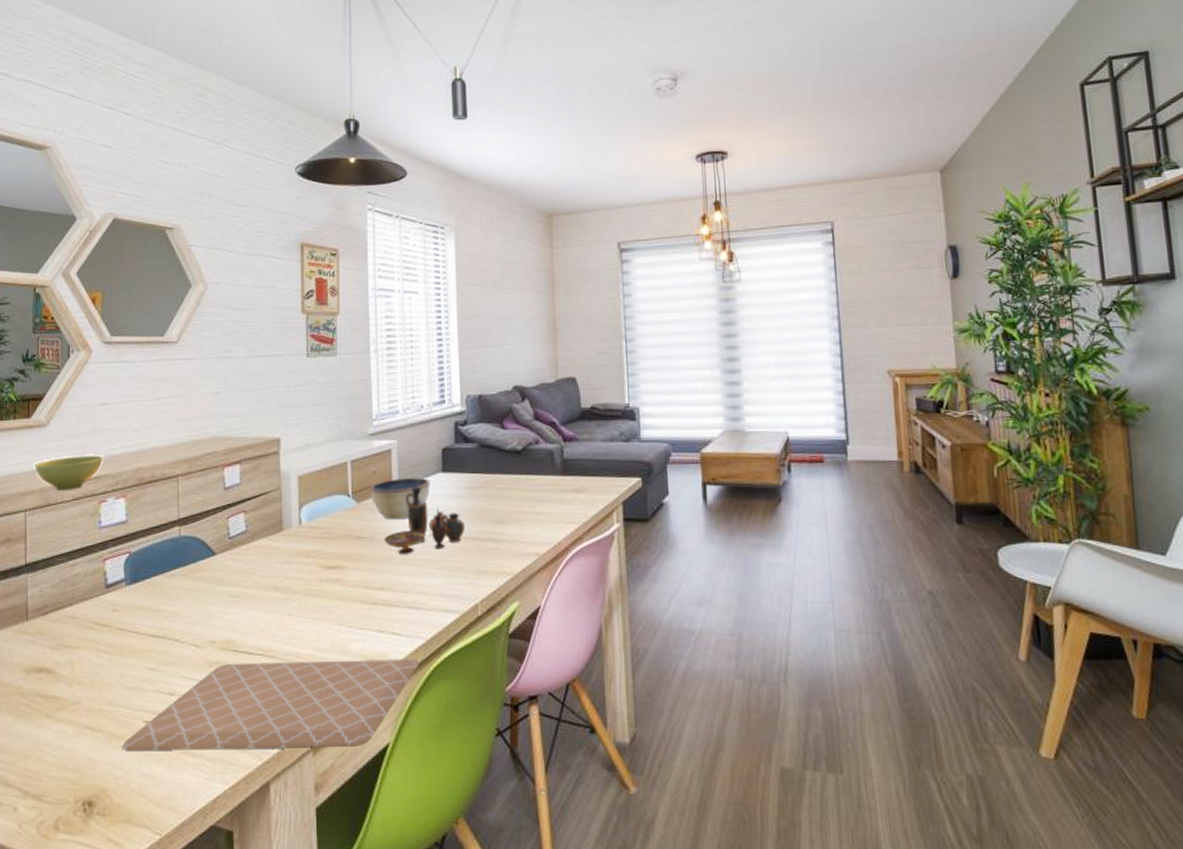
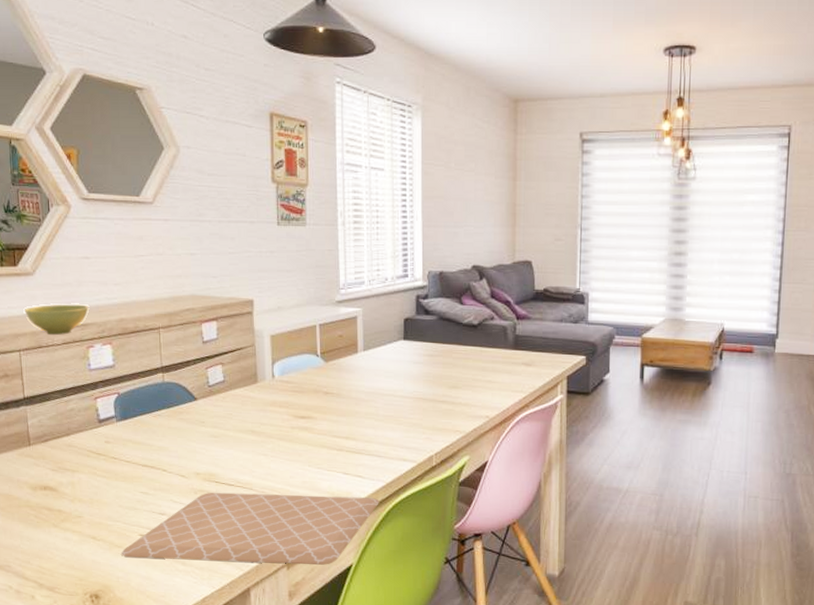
bowl: present [370,477,430,520] -> none [337,342,393,380]
vase: present [384,486,465,555] -> none [349,351,423,410]

